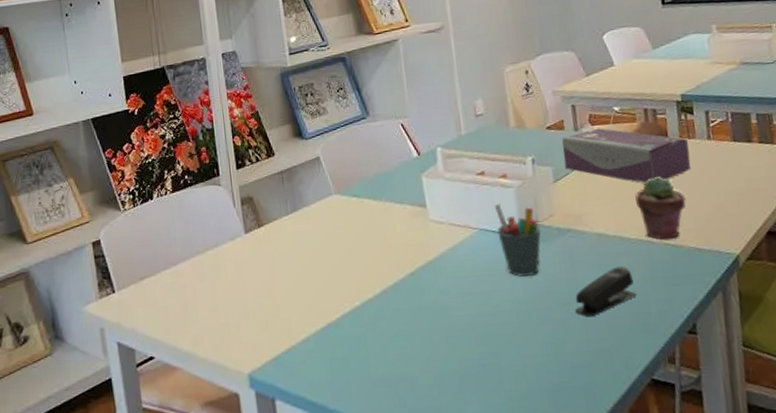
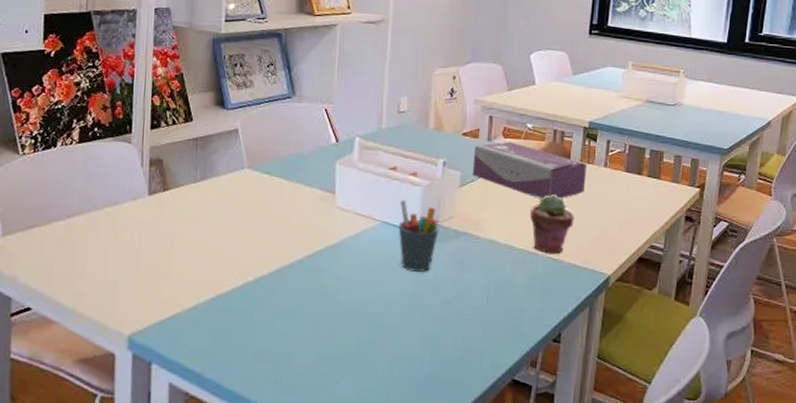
stapler: present [575,266,637,316] -> none [457,273,515,316]

